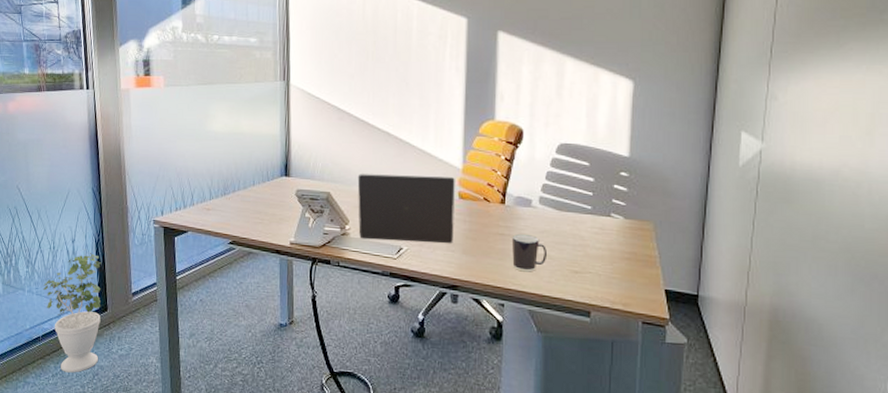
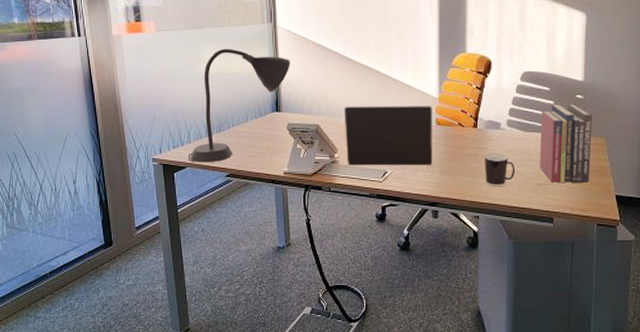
potted plant: present [42,249,101,373] -> none [47,189,107,305]
desk lamp: none [190,106,302,228] -> present [188,48,290,163]
books: none [575,181,640,274] -> present [539,104,593,184]

